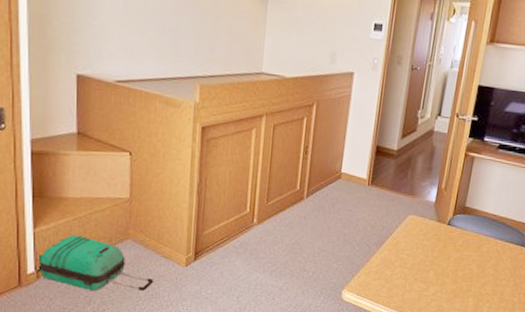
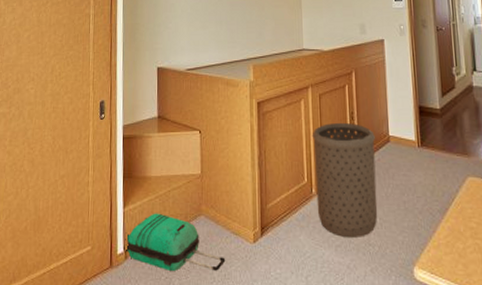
laundry basket: none [256,155,328,264] -> present [312,122,378,237]

